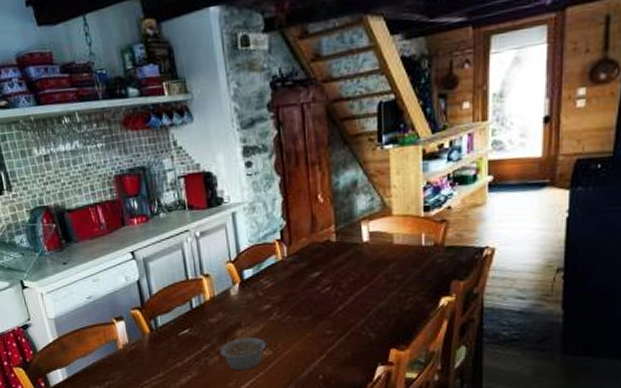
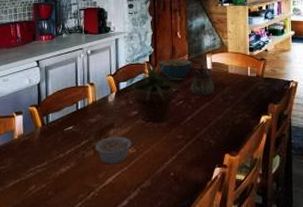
potted plant: none [245,235,336,317] -> present [120,60,188,123]
cereal bowl: none [294,231,340,260] -> present [159,59,191,79]
teapot: none [340,236,374,279] -> present [190,64,215,97]

